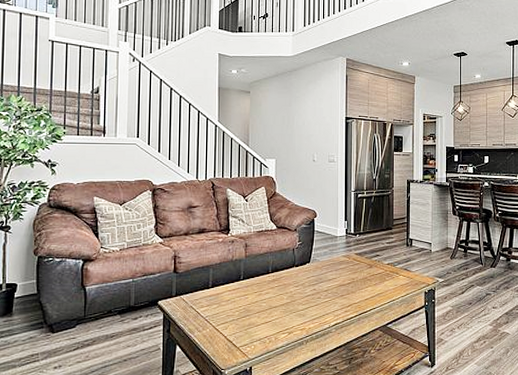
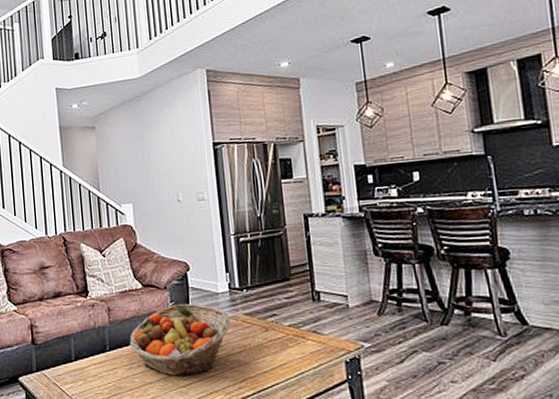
fruit basket: none [261,243,344,302] -> present [130,303,231,376]

